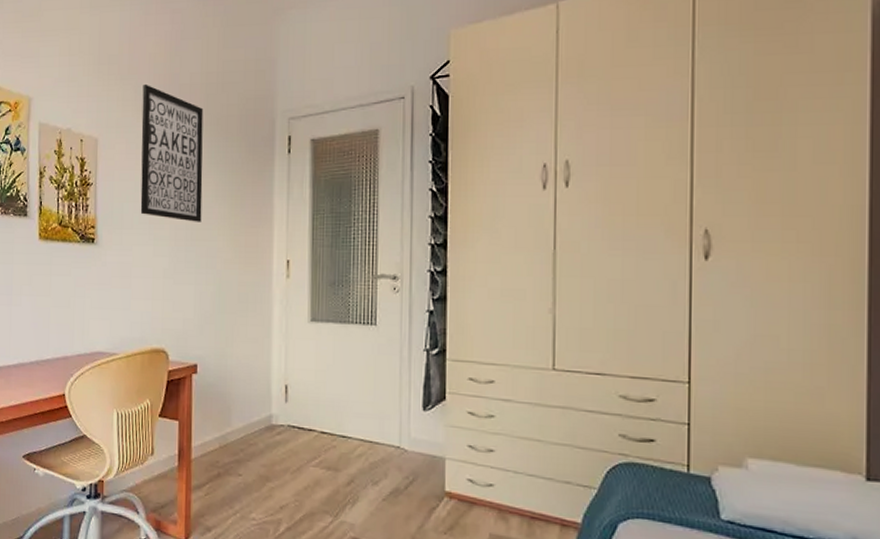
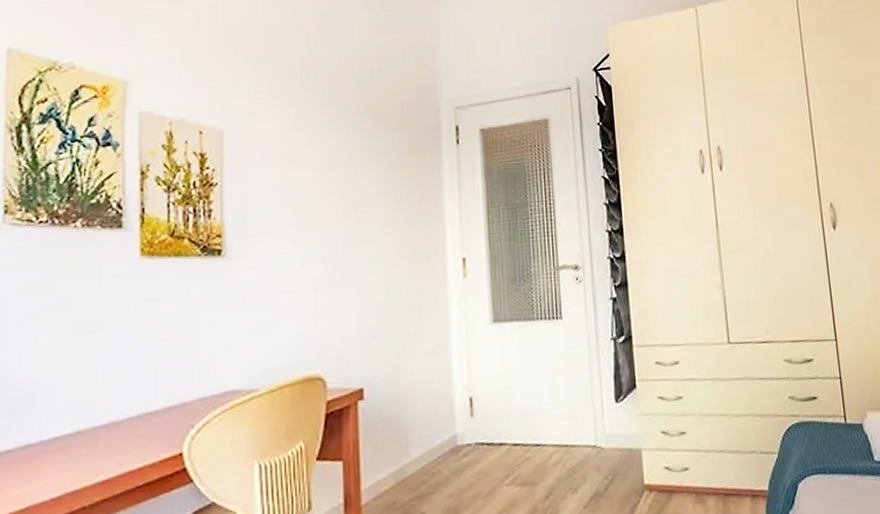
wall art: present [140,83,204,222] -> none [281,68,361,223]

